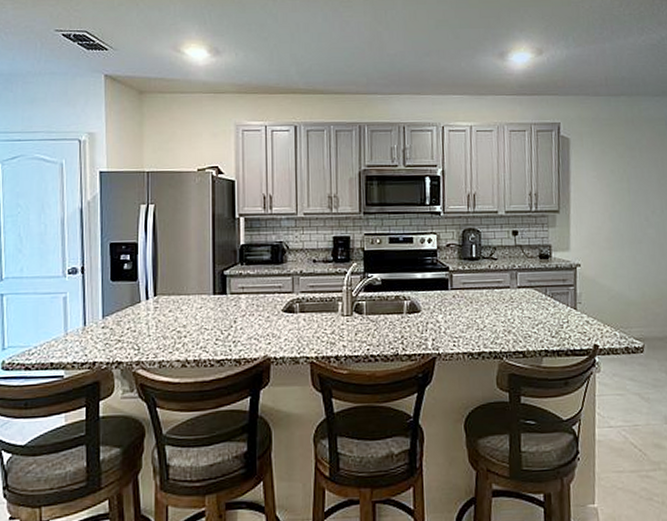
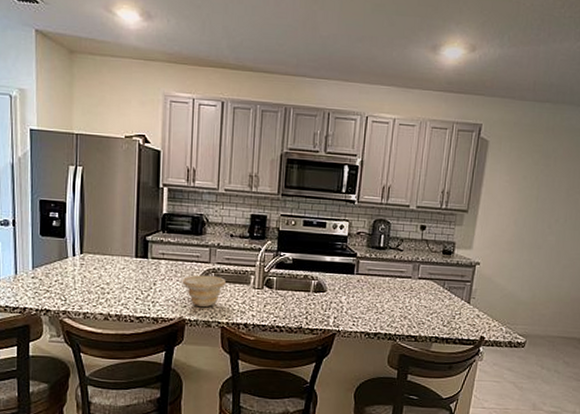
bowl: none [264,306,312,343] -> present [182,275,226,308]

